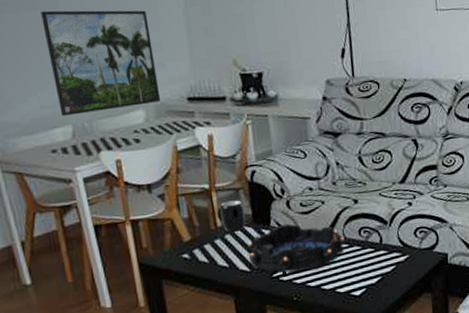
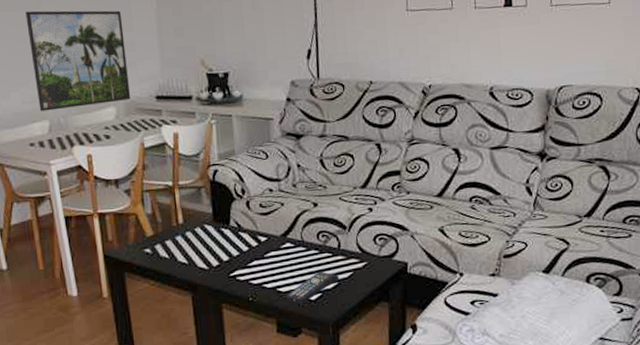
mug: present [217,200,246,232] -> none [179,198,206,230]
decorative bowl: present [248,223,347,273] -> none [207,224,304,273]
remote control: none [330,266,383,300] -> present [285,271,340,304]

